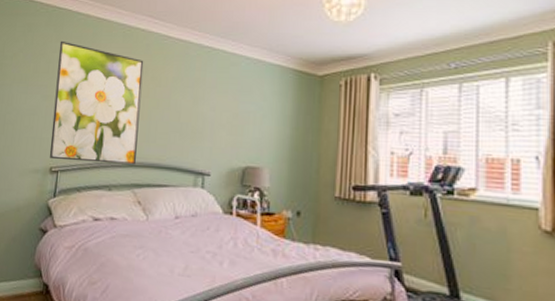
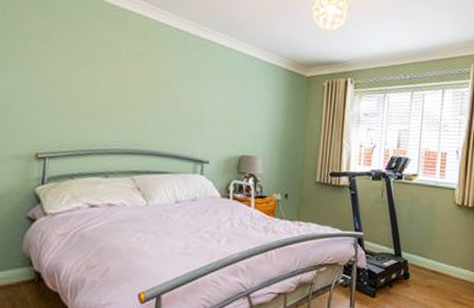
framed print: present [49,40,144,165] -> none [33,15,140,153]

